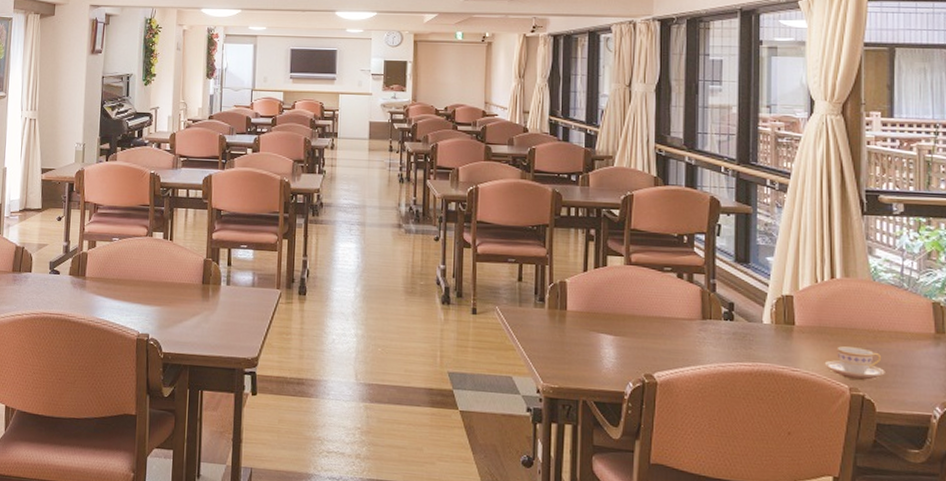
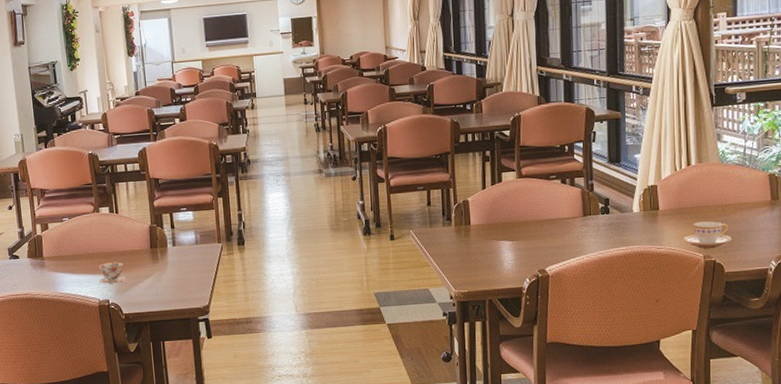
teacup: none [141,292,171,317] -> present [98,261,126,284]

